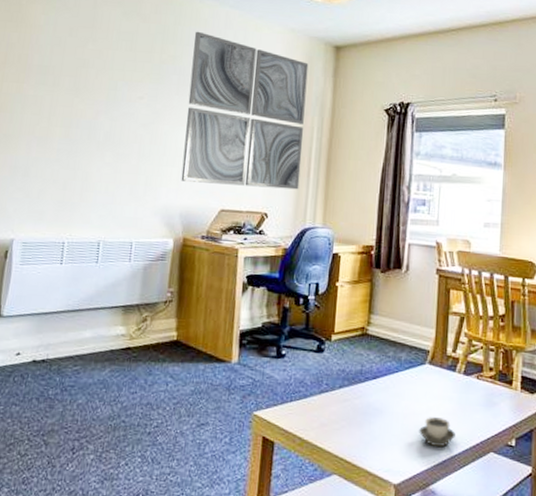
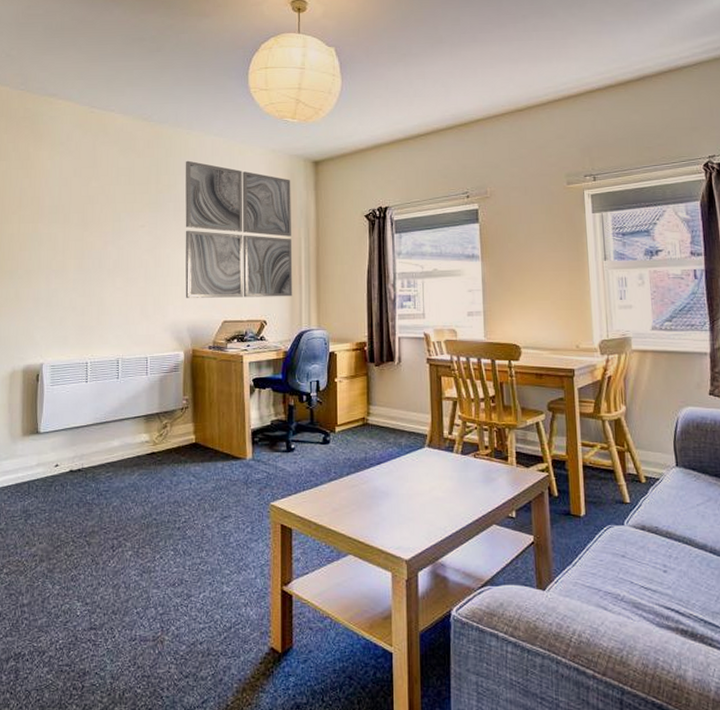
cup: present [419,417,456,448] -> none [424,496,459,523]

